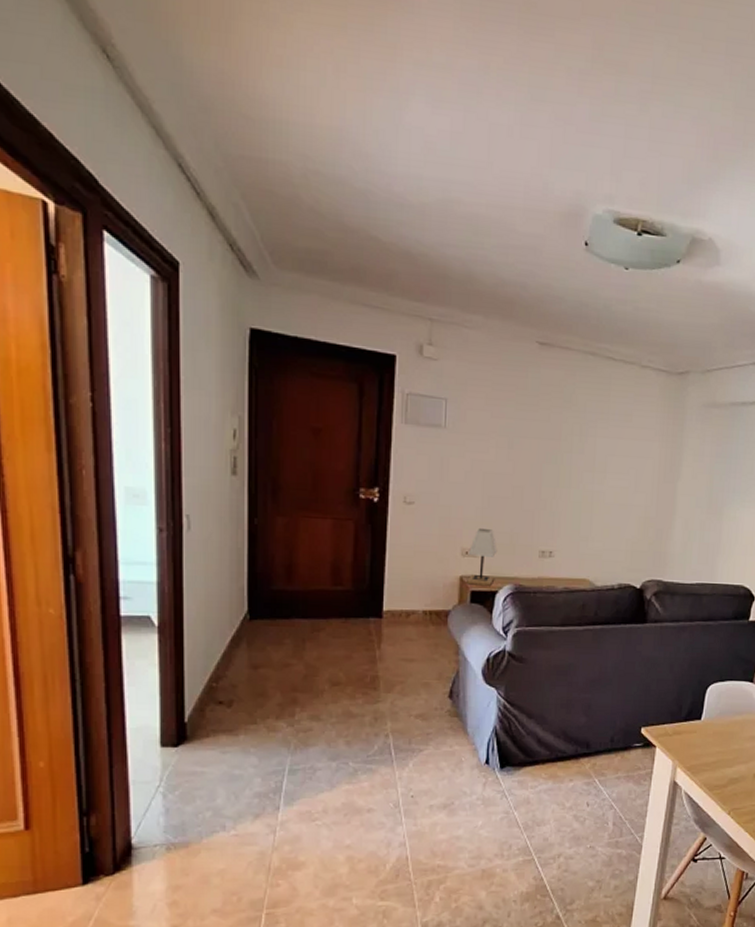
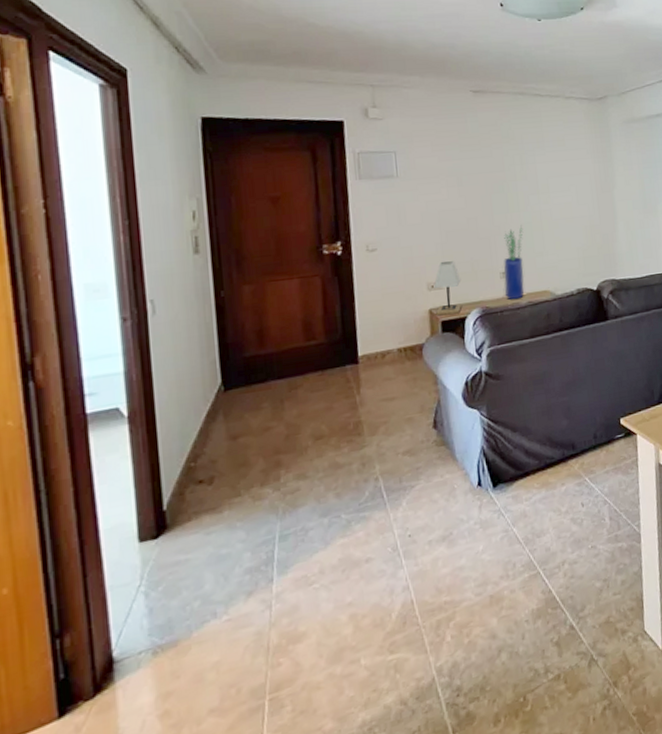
vase: none [542,503,571,583] -> present [504,225,524,300]

